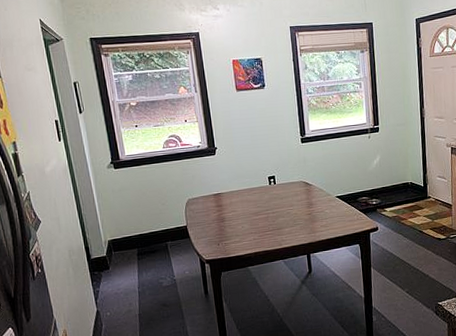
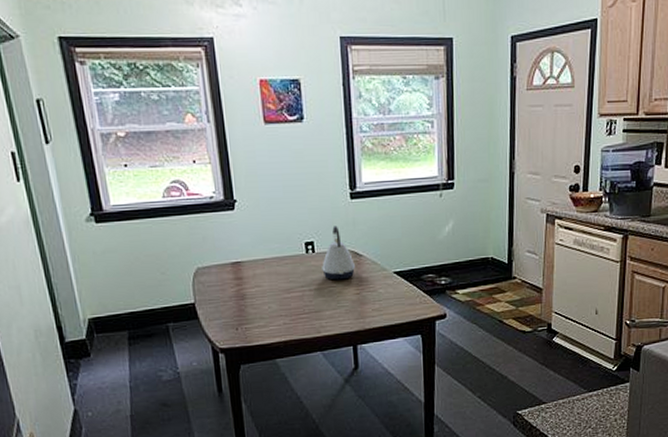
kettle: none [281,163,307,205] -> present [322,226,355,280]

